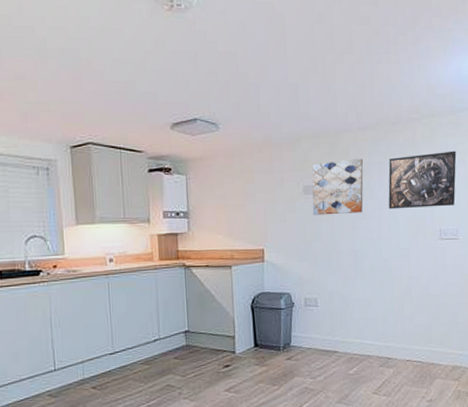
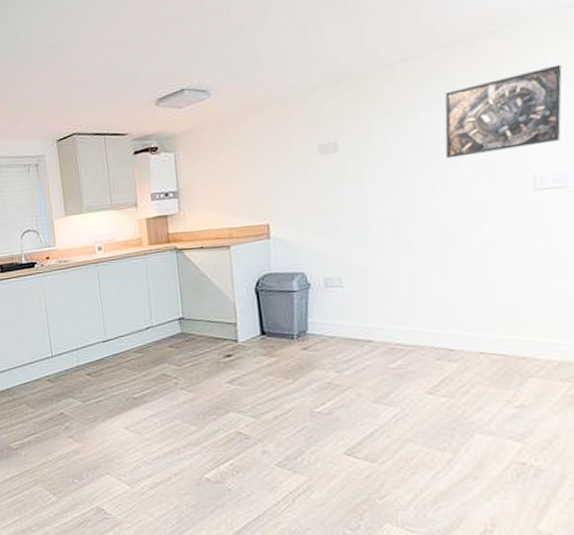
wall art: present [312,158,364,216] -> none [330,98,406,179]

